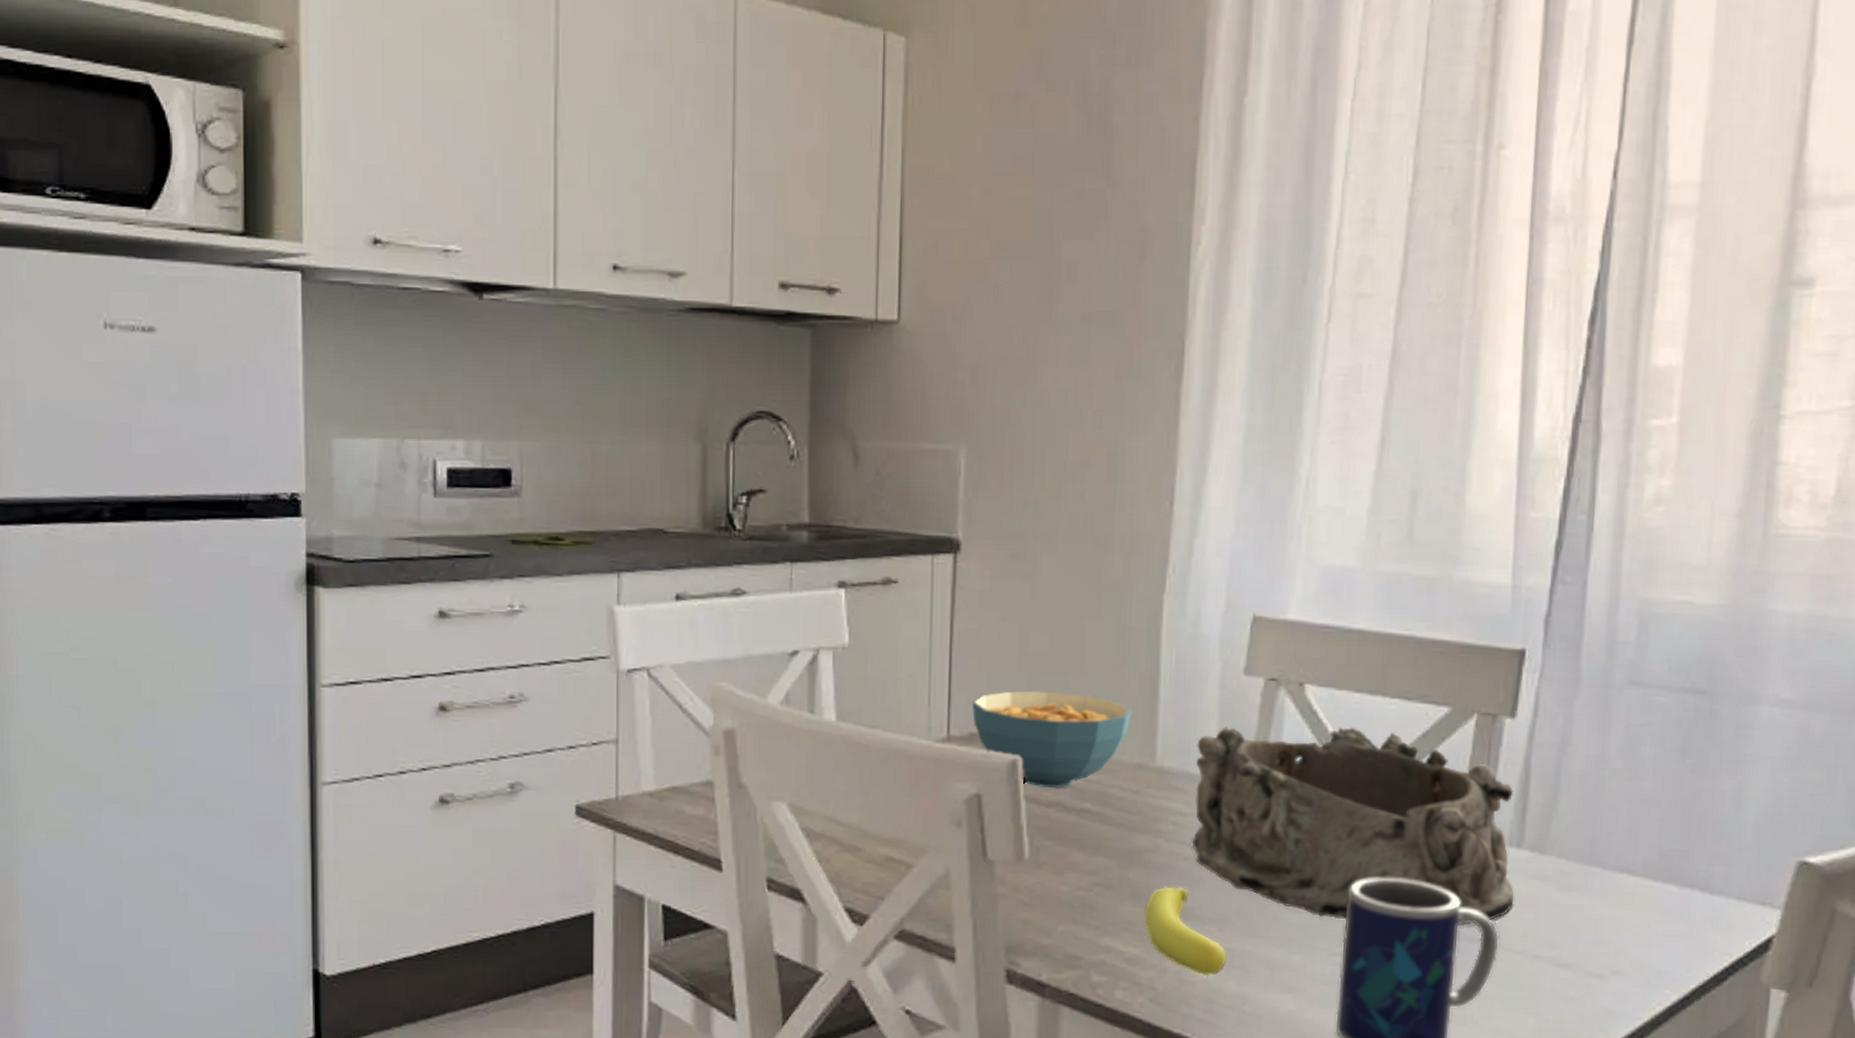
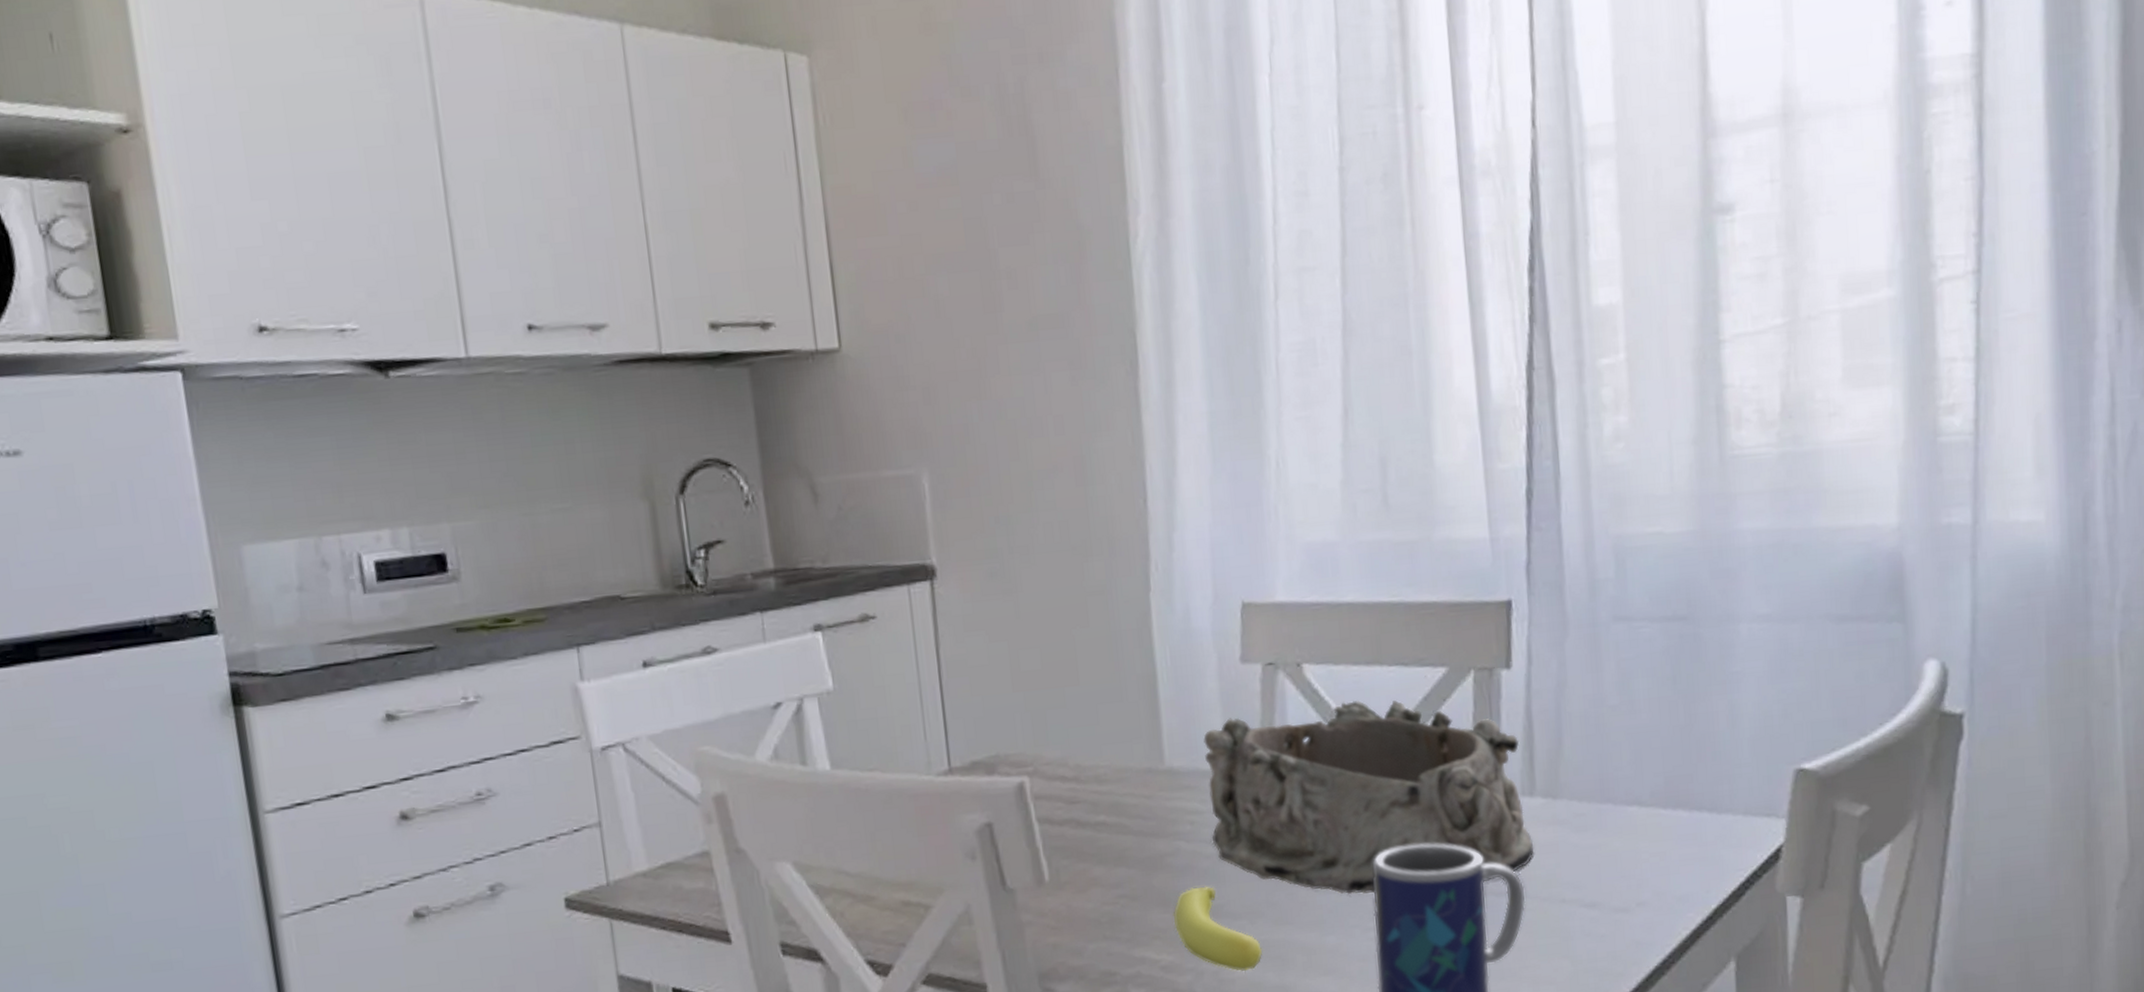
cereal bowl: present [972,690,1132,788] -> none [969,705,1134,807]

